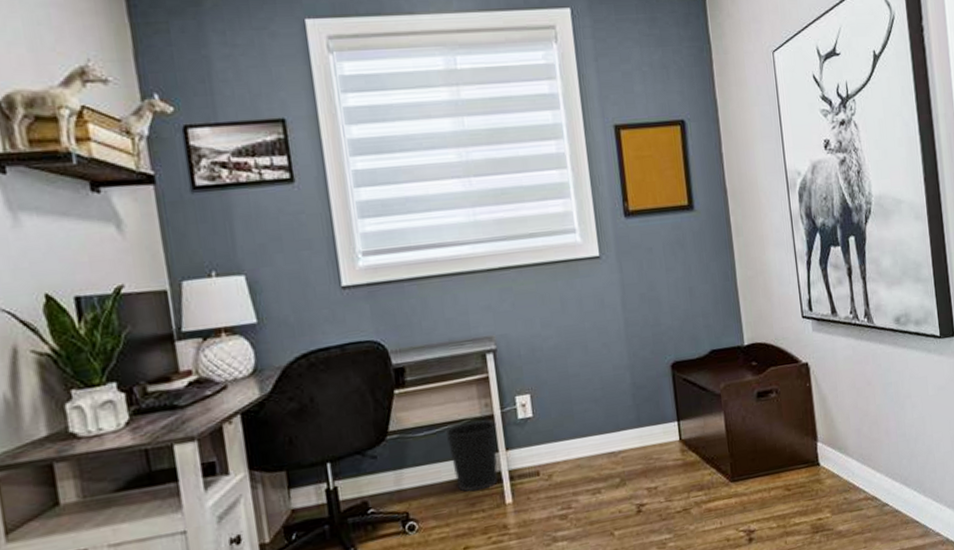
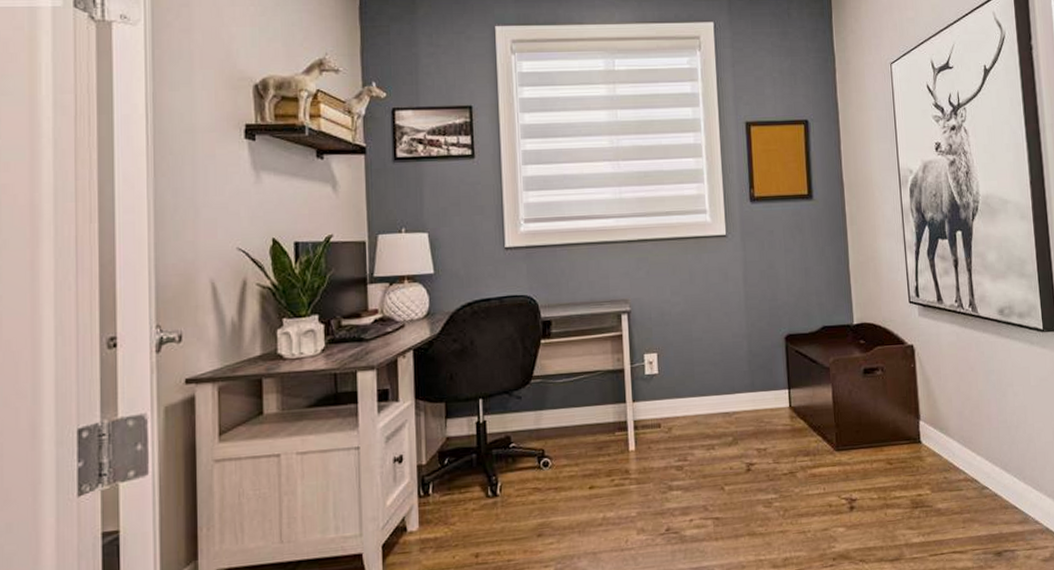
wastebasket: present [445,420,498,492] -> none [581,373,626,437]

